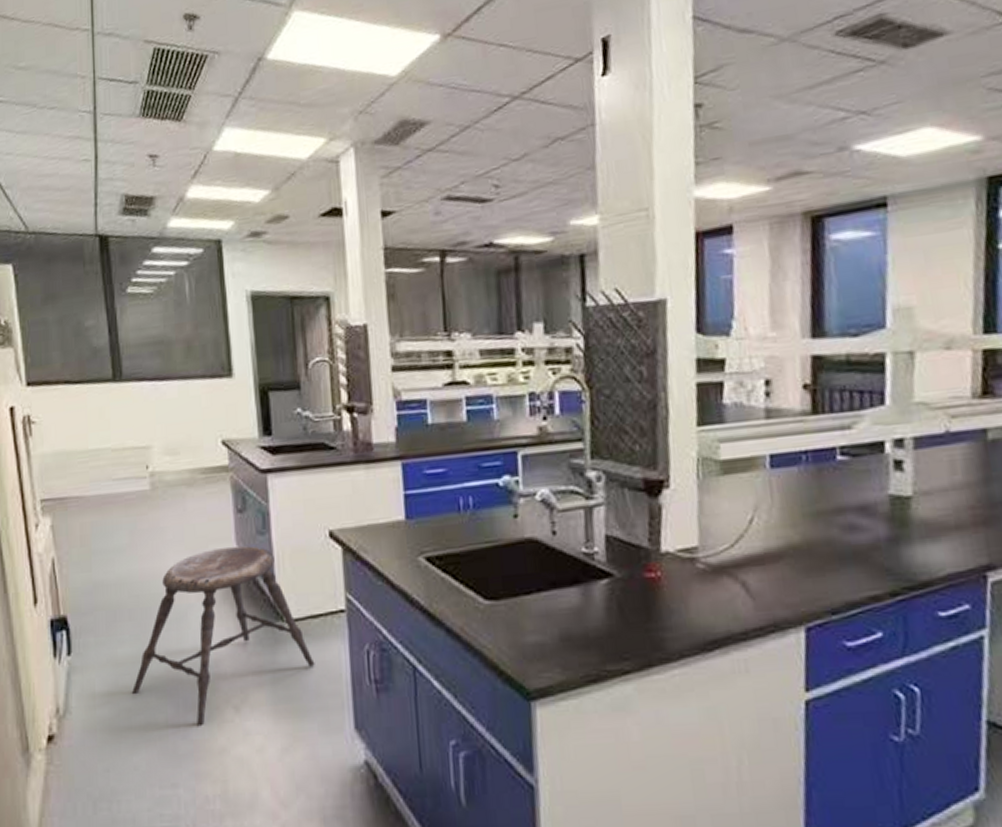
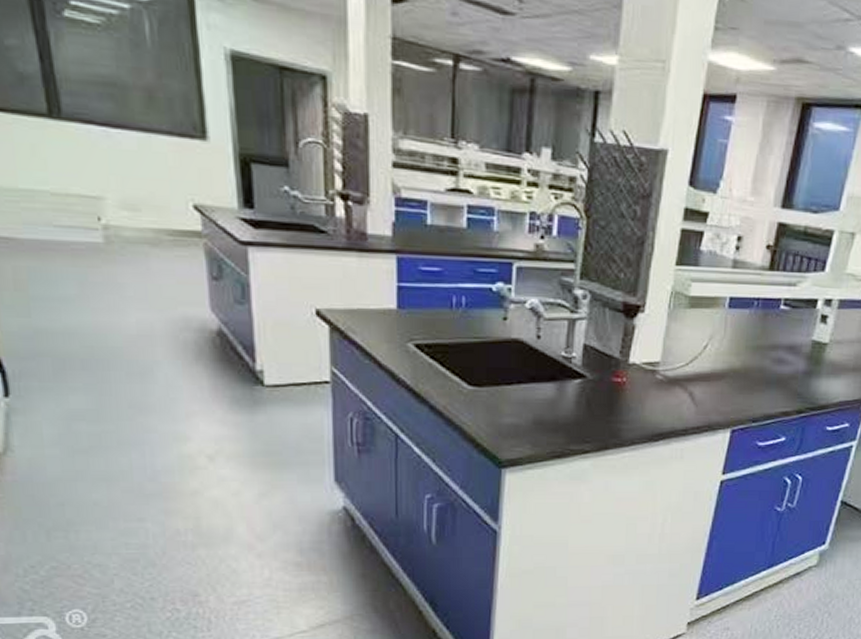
stool: present [131,546,315,727] -> none [87,312,296,471]

